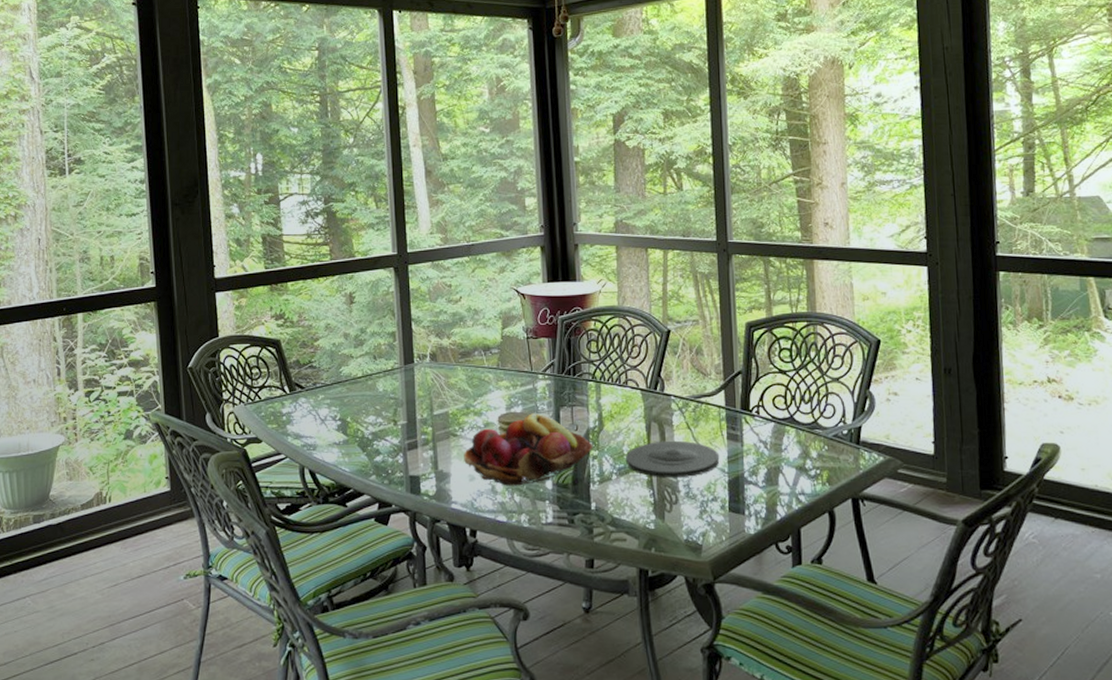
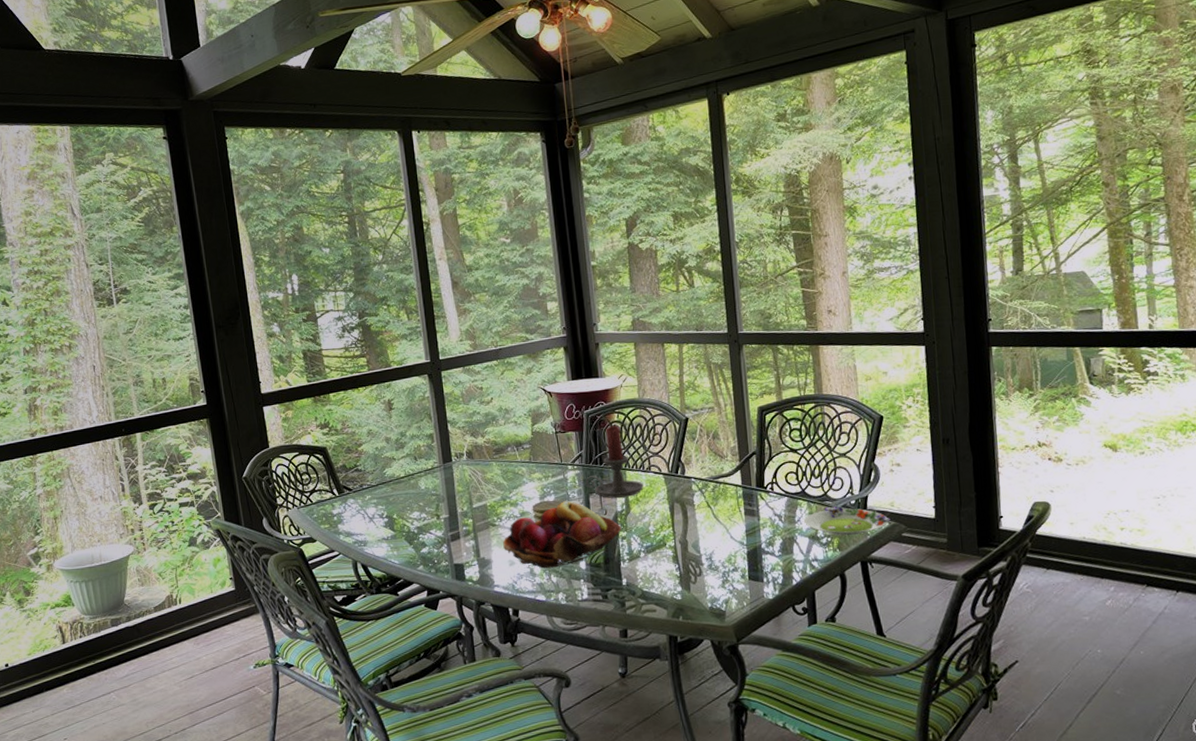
candle holder: none [556,333,619,413] -> present [585,424,644,498]
plate: present [626,440,720,478] -> none [652,518,739,553]
salad plate: none [792,436,886,469] -> present [804,506,891,536]

